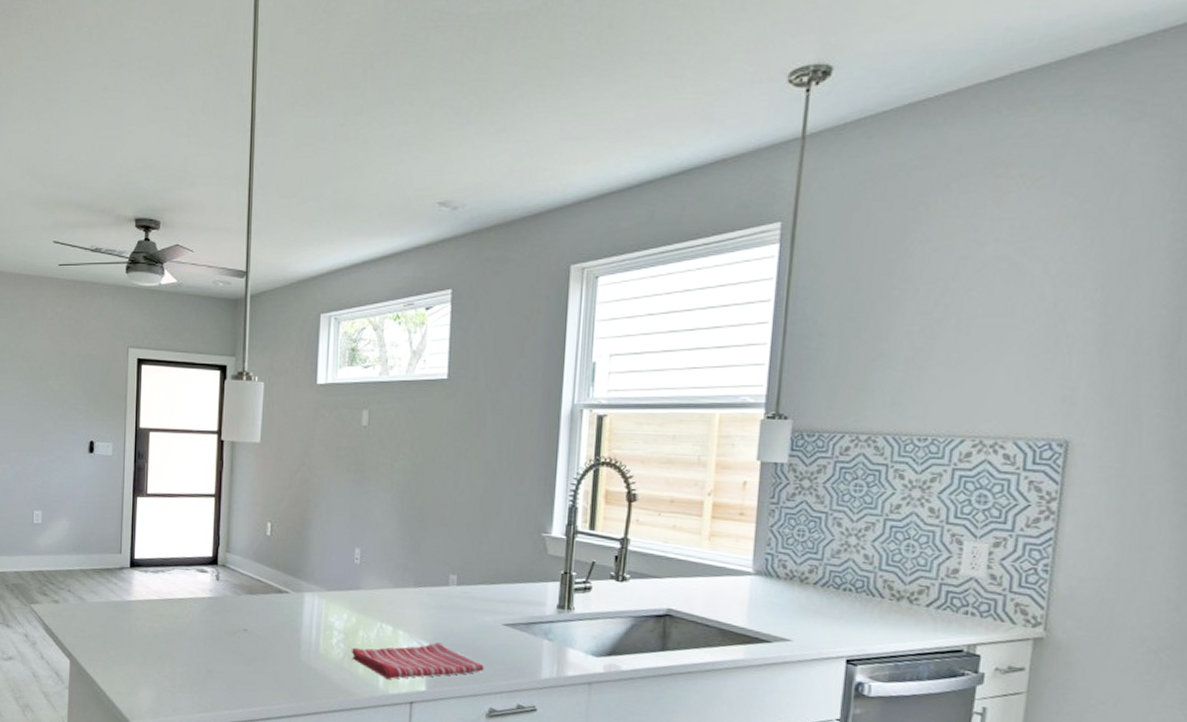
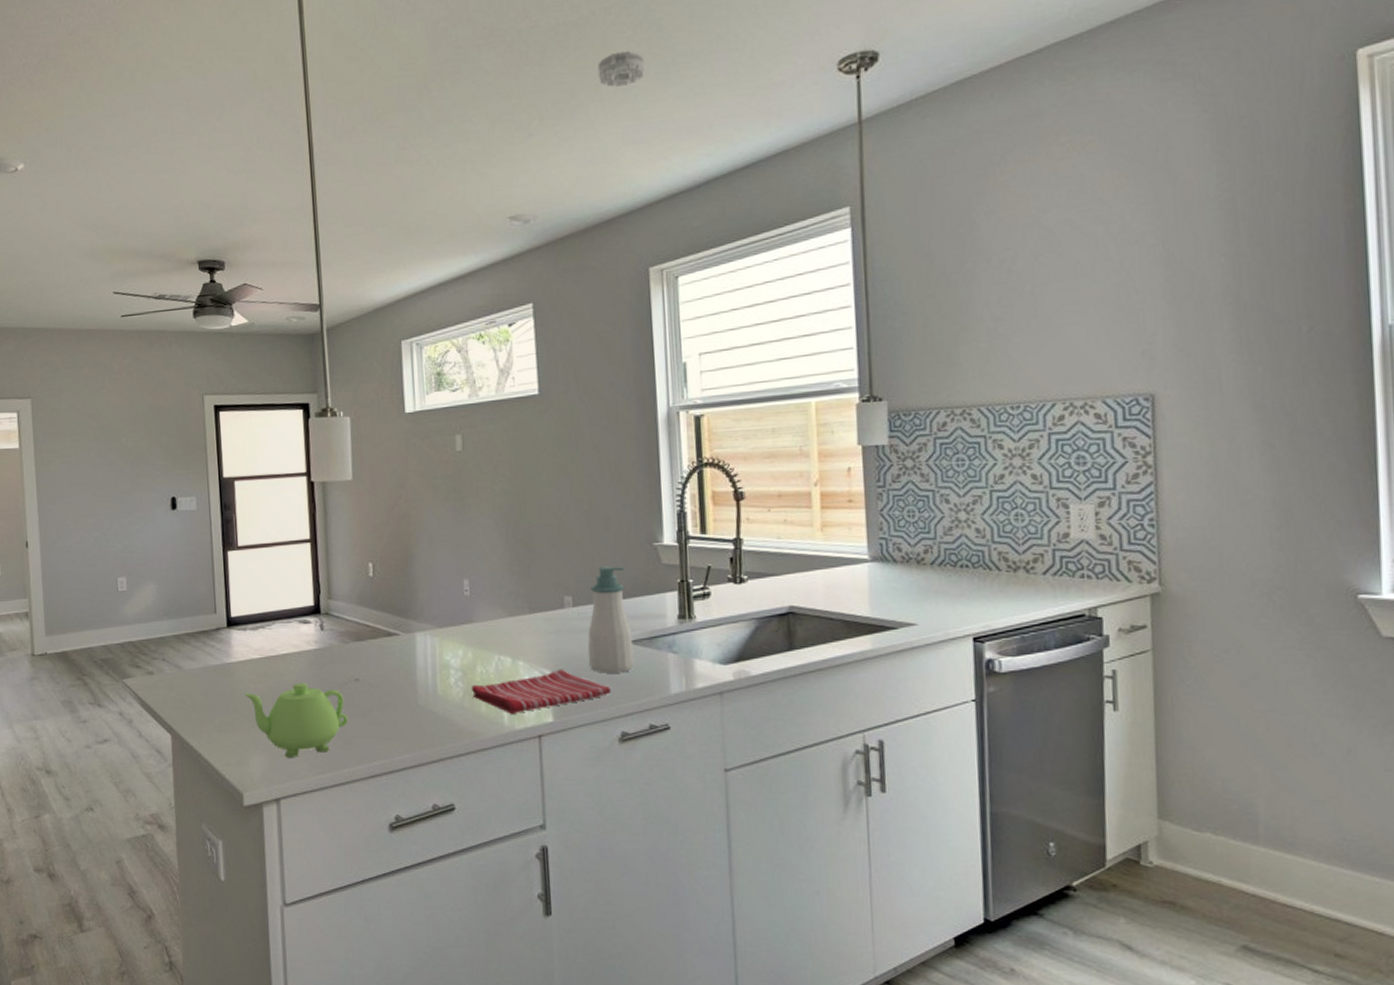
teapot: none [140,626,234,695] -> present [244,682,348,758]
soap bottle: none [465,550,512,653] -> present [588,566,635,673]
smoke detector: none [543,44,592,81] -> present [597,50,645,87]

